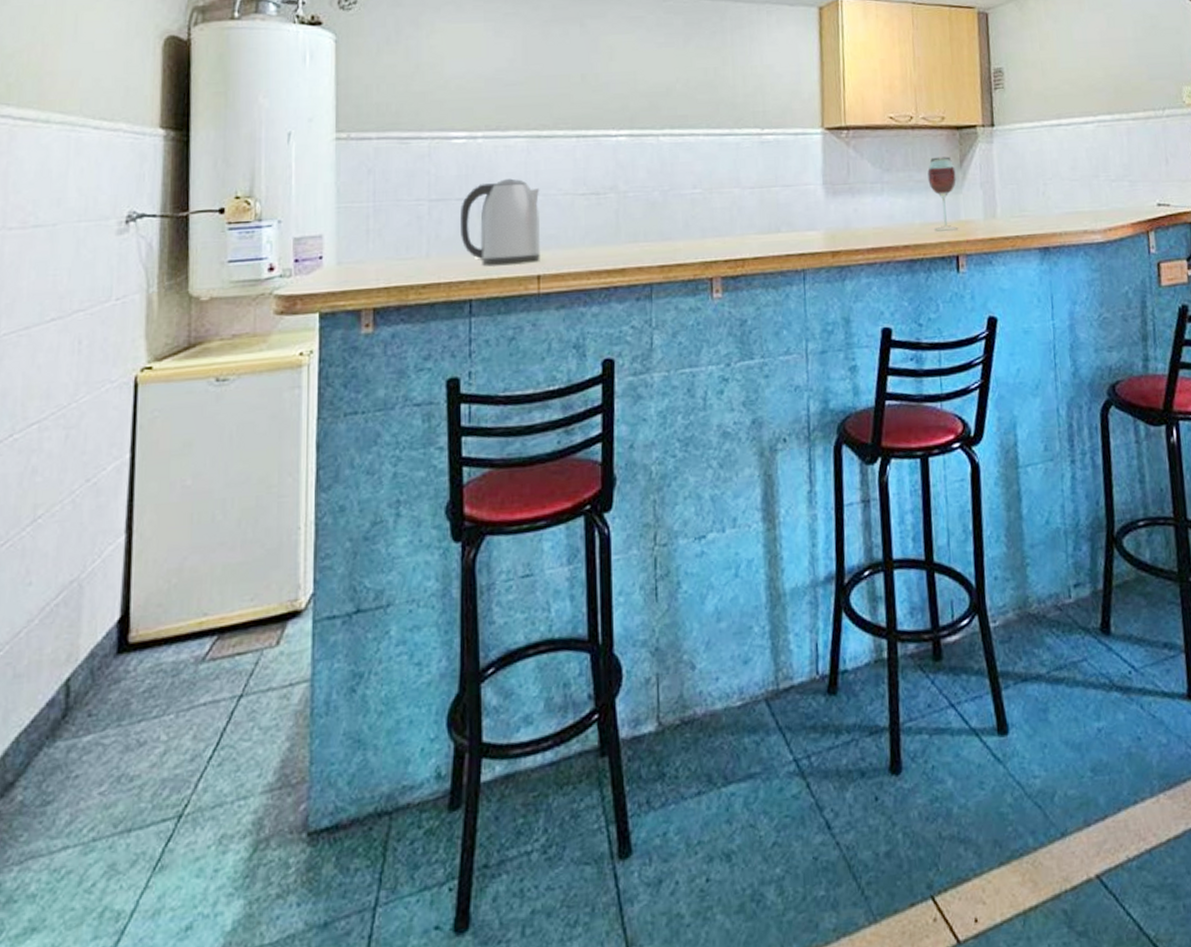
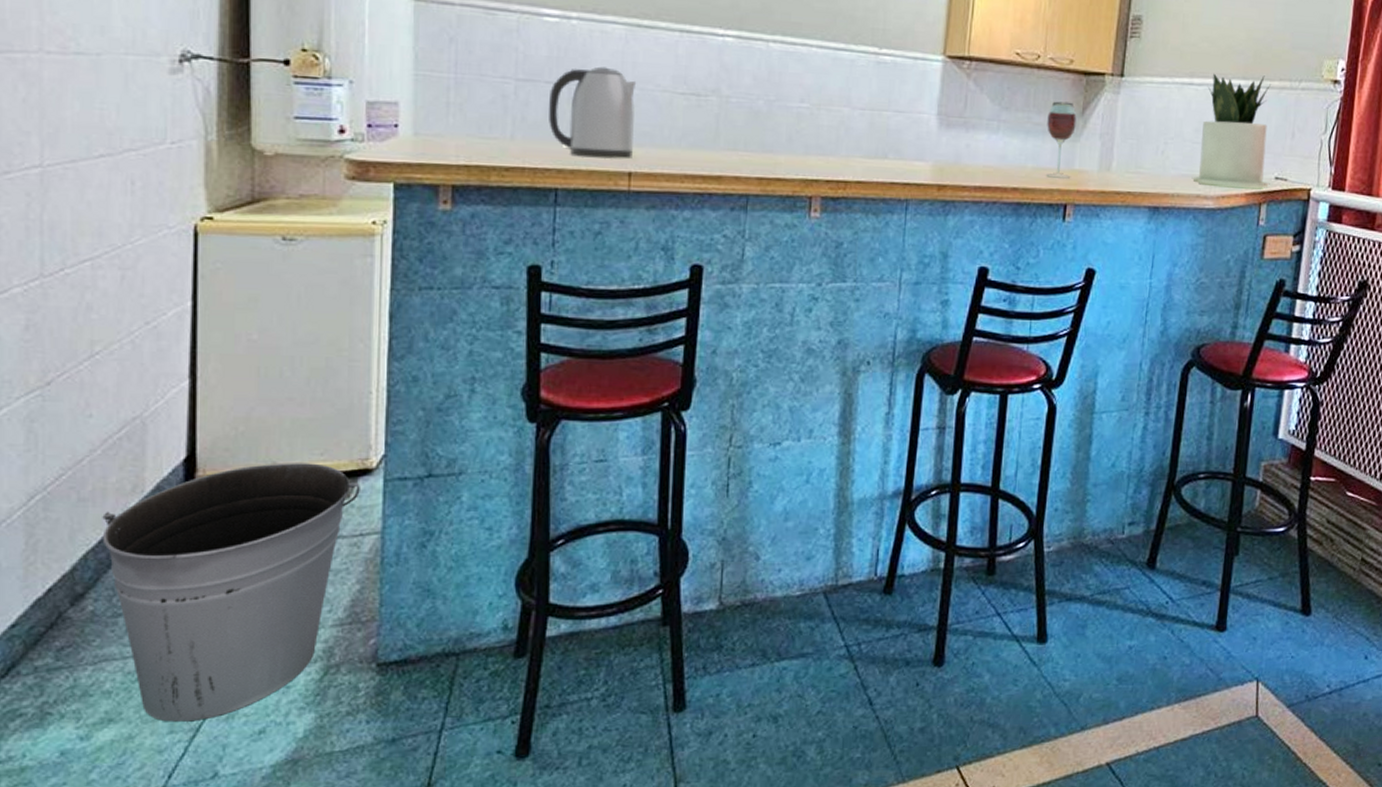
bucket: none [35,610,290,926] -> present [102,463,360,722]
planter: none [1075,108,1154,221] -> present [1191,73,1271,189]

